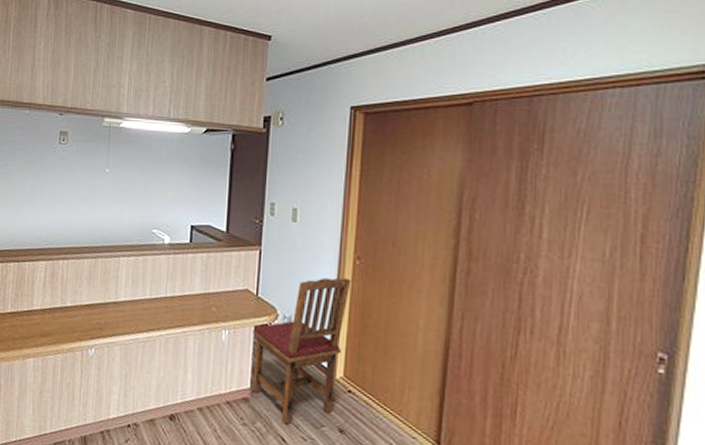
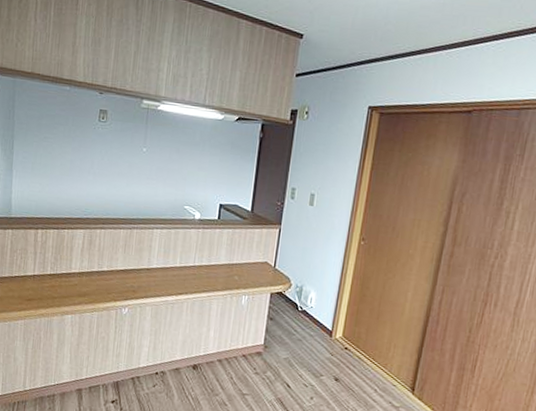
dining chair: present [253,277,351,425] -> none [266,255,356,374]

